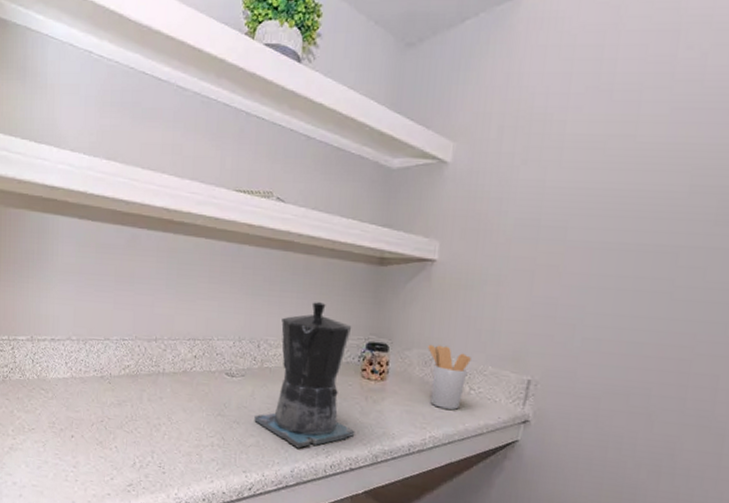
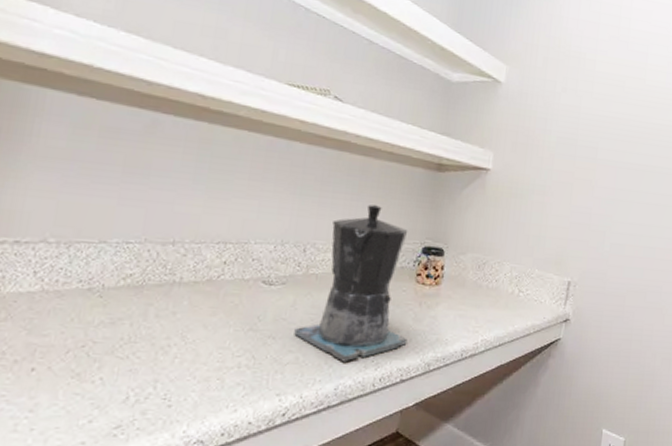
utensil holder: present [428,344,471,410] -> none [481,249,520,312]

